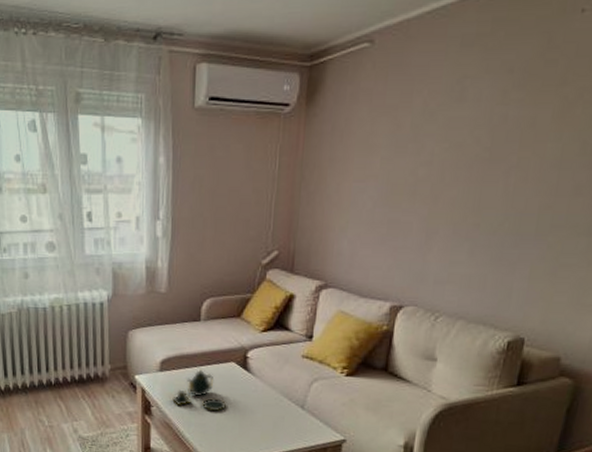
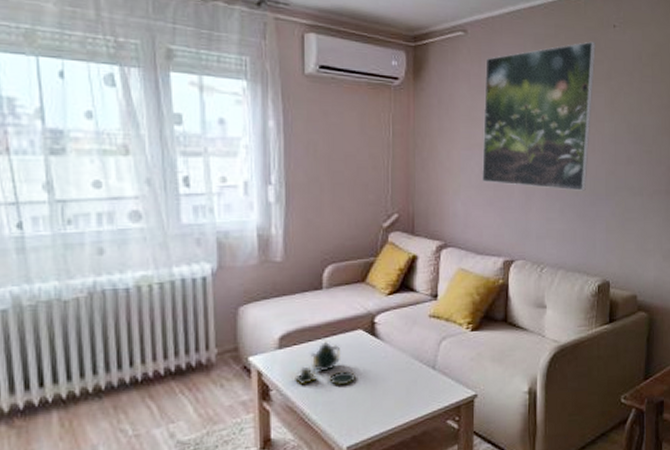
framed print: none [375,35,550,229] -> present [482,41,596,191]

